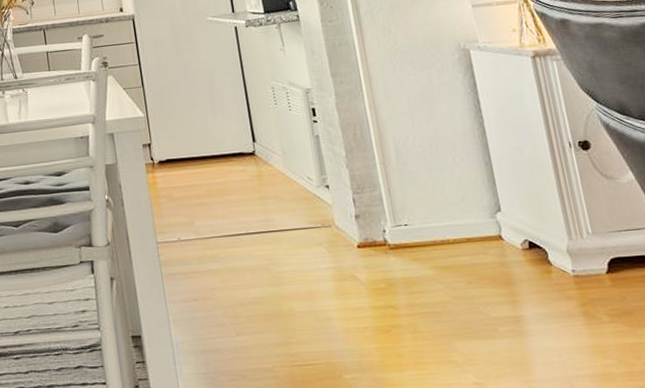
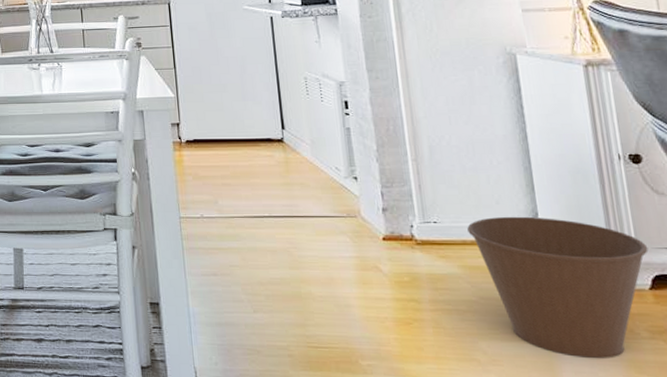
basket: none [436,210,603,348] -> present [467,216,649,358]

